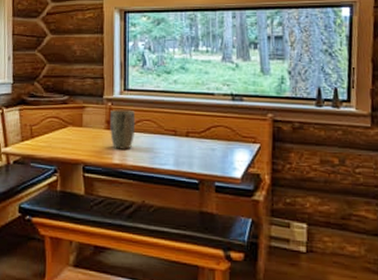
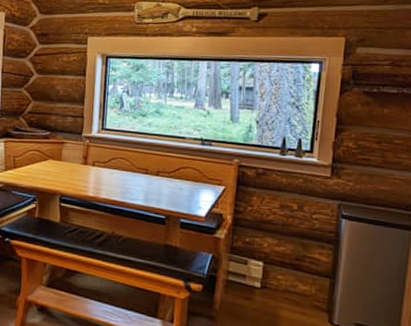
plant pot: present [109,109,136,149] -> none [86,146,111,184]

